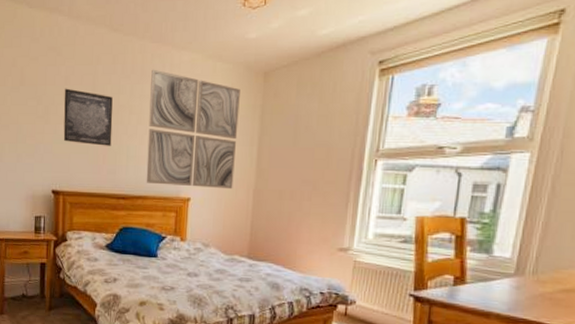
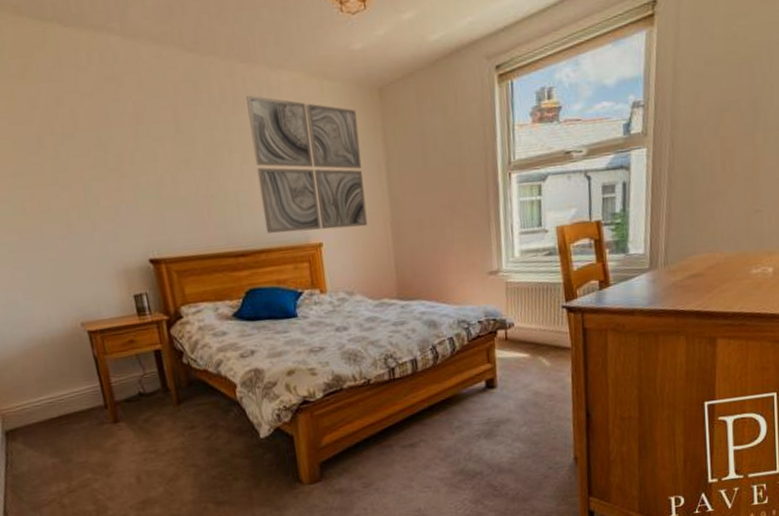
wall art: present [63,88,113,146] -> none [137,128,215,197]

